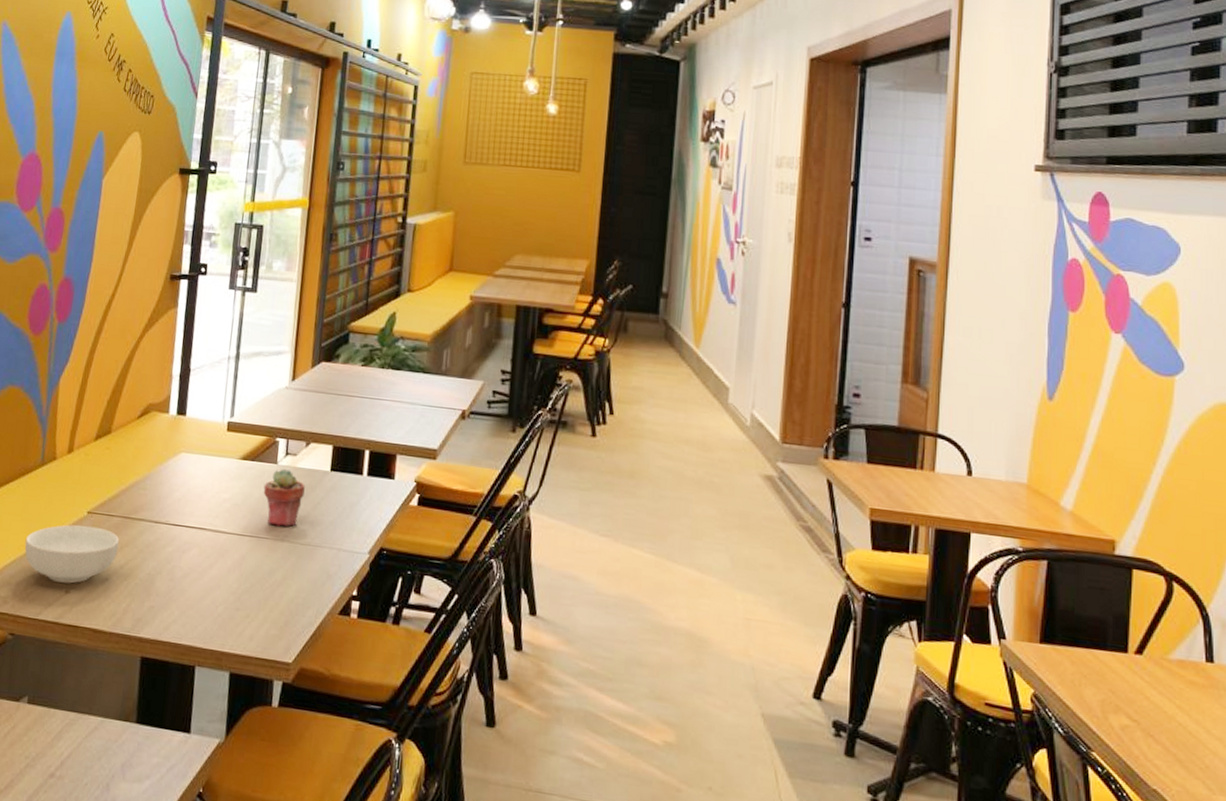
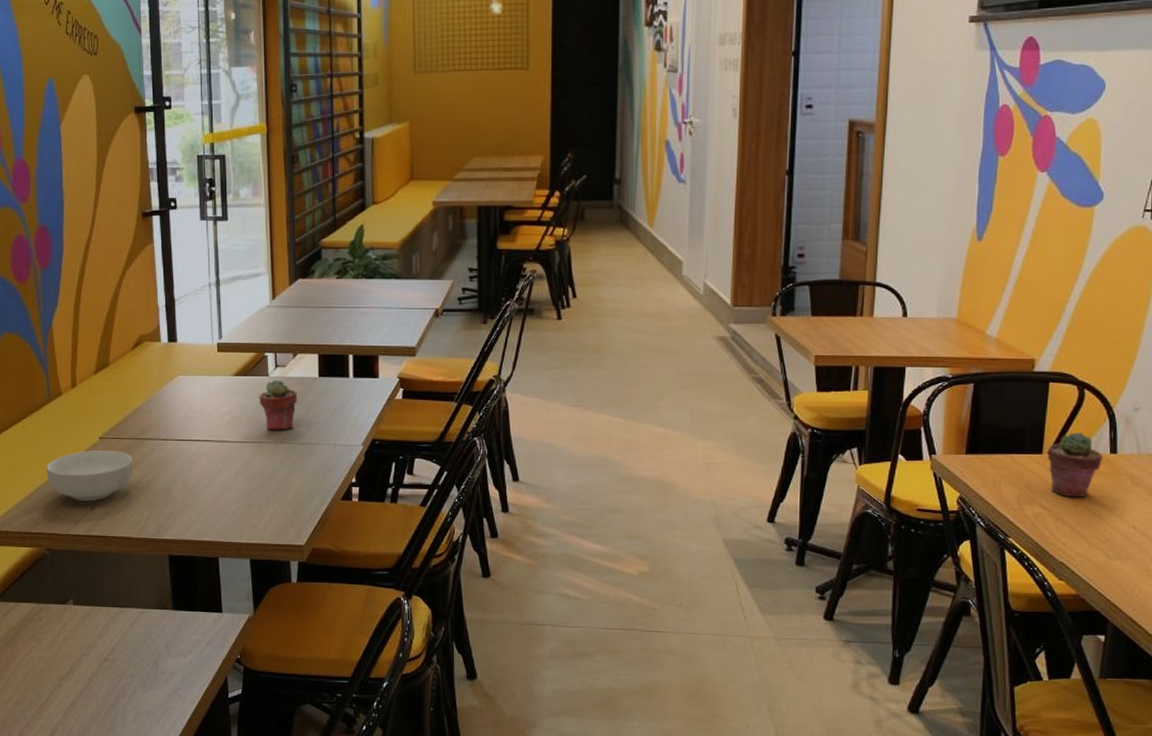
potted succulent: none [1133,631,1197,712] -> present [1047,433,1103,498]

